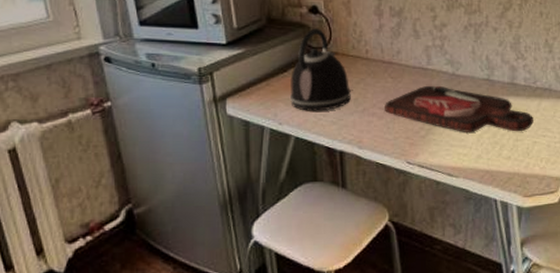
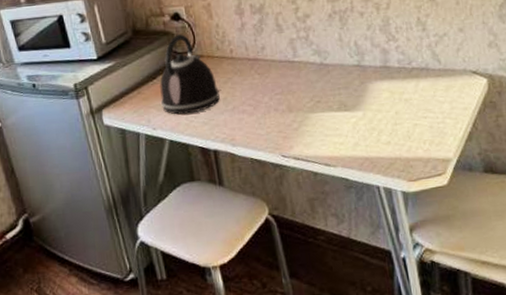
cutting board: present [385,85,533,132] -> none [254,76,412,121]

